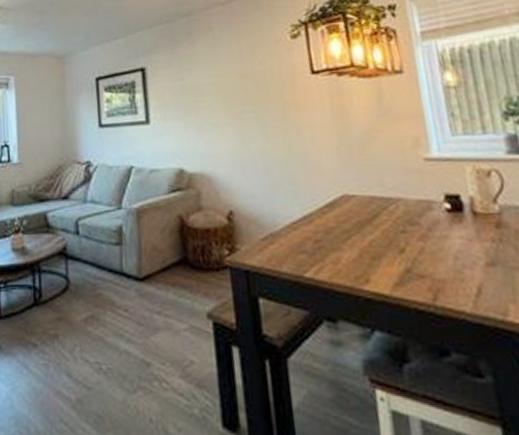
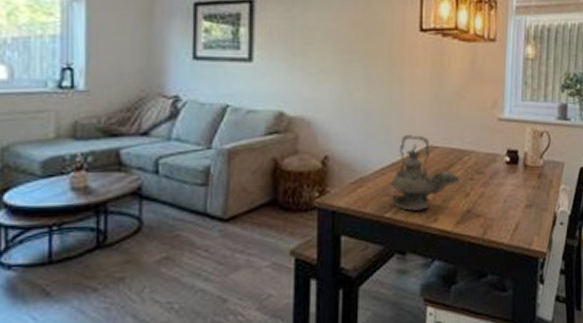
teapot: none [304,183,390,270] -> present [389,134,460,211]

